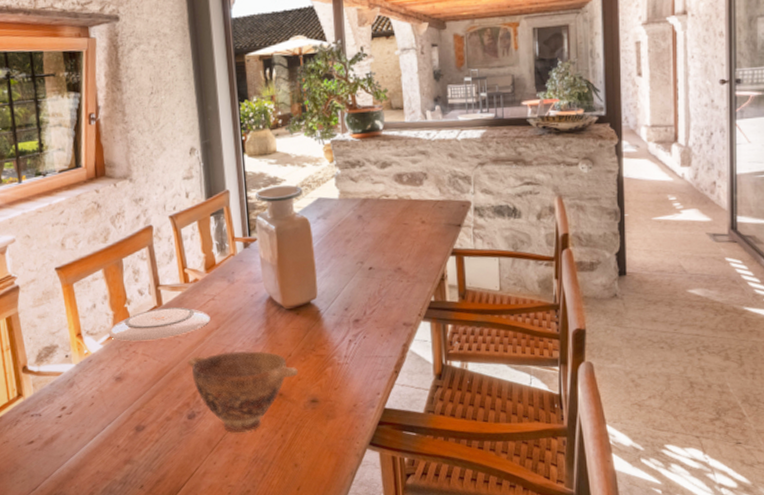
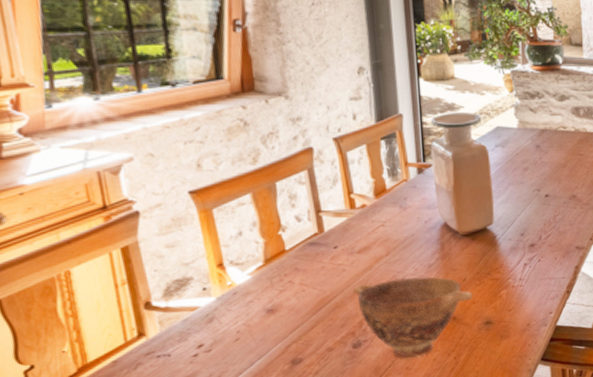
plate: present [108,307,210,342] -> none [257,234,379,271]

